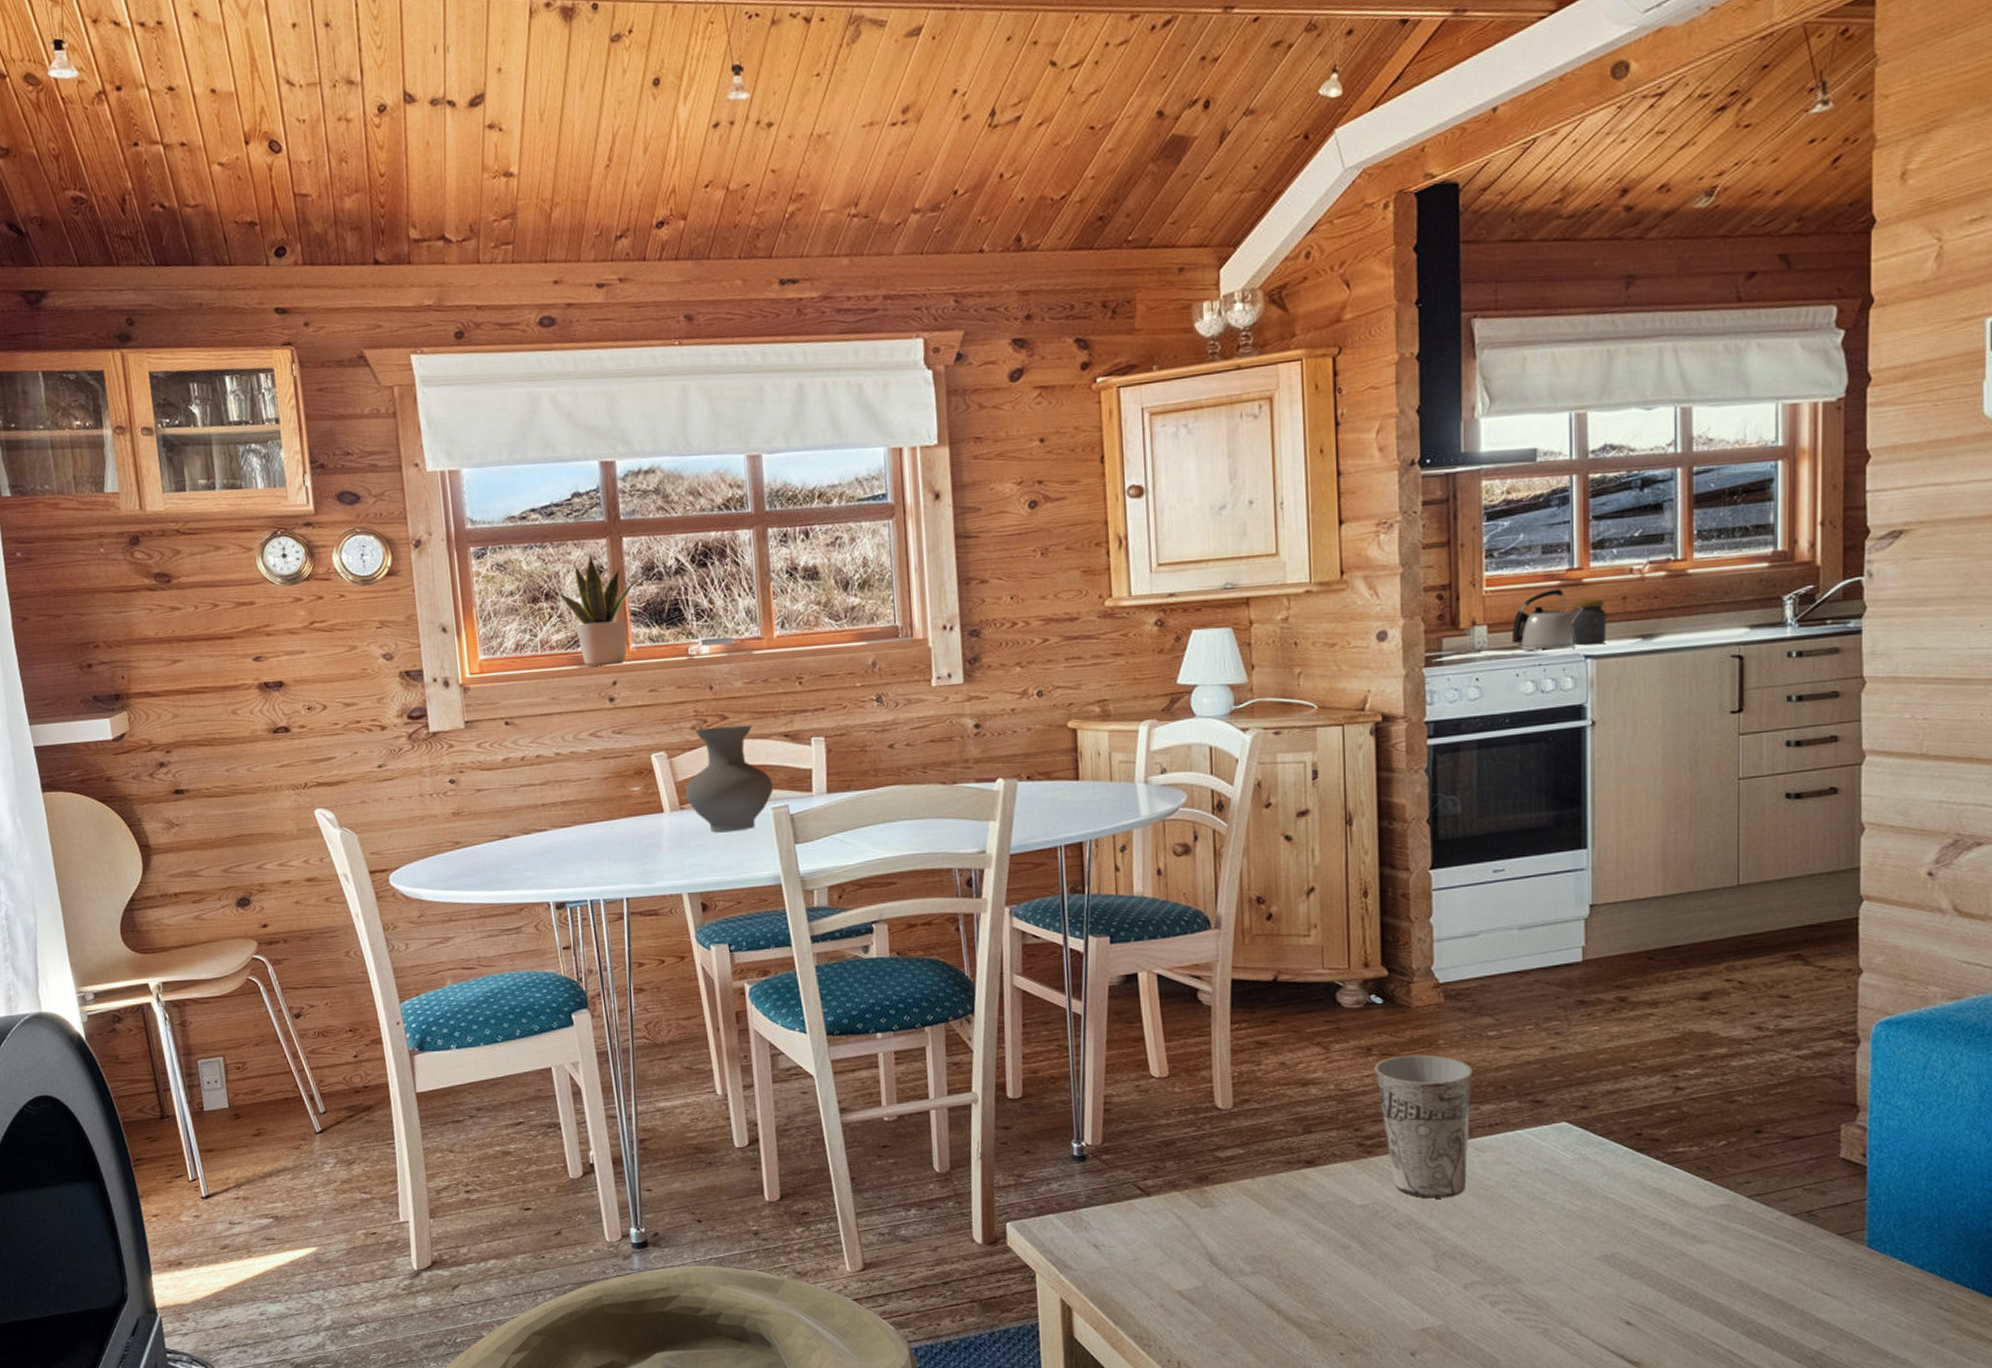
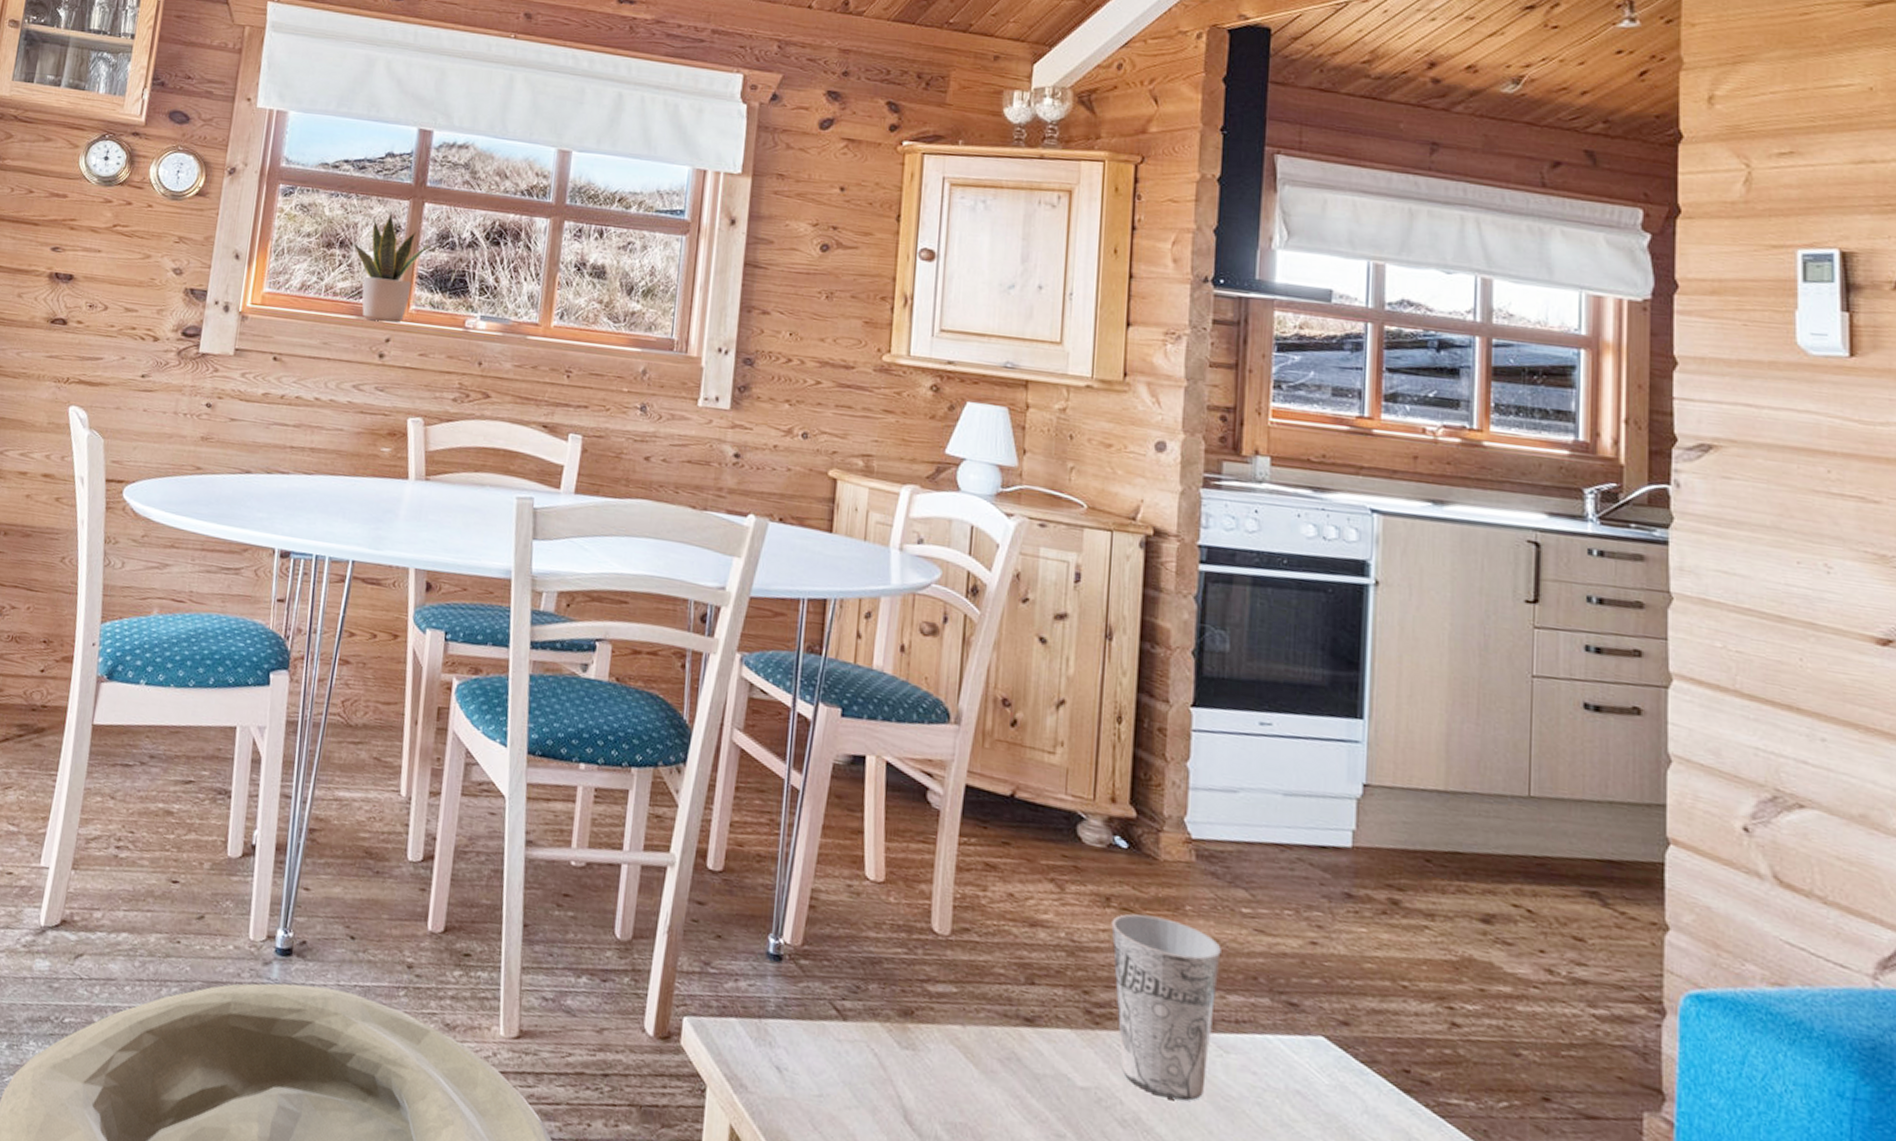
vase: present [685,724,774,833] -> none [433,402,523,515]
kettle: present [1511,589,1584,652] -> none [1294,433,1373,499]
jar: present [1571,598,1607,646] -> none [1358,449,1397,501]

